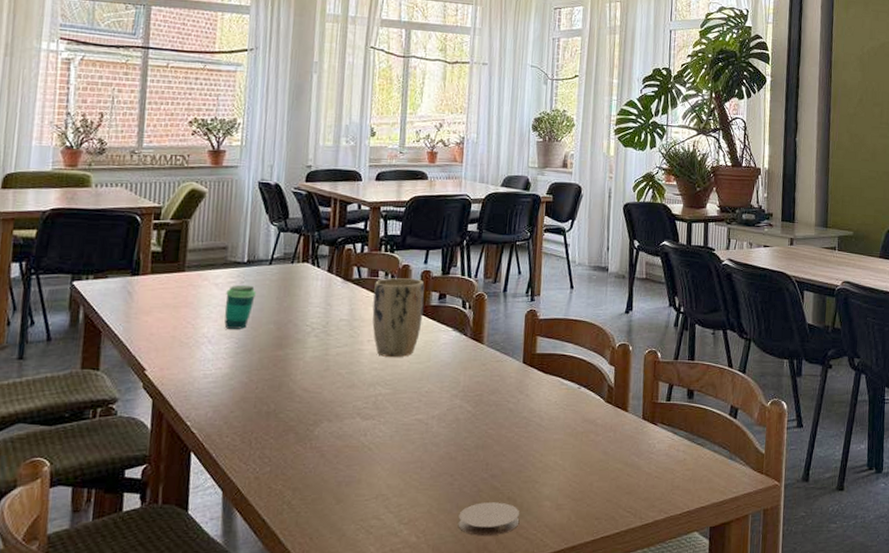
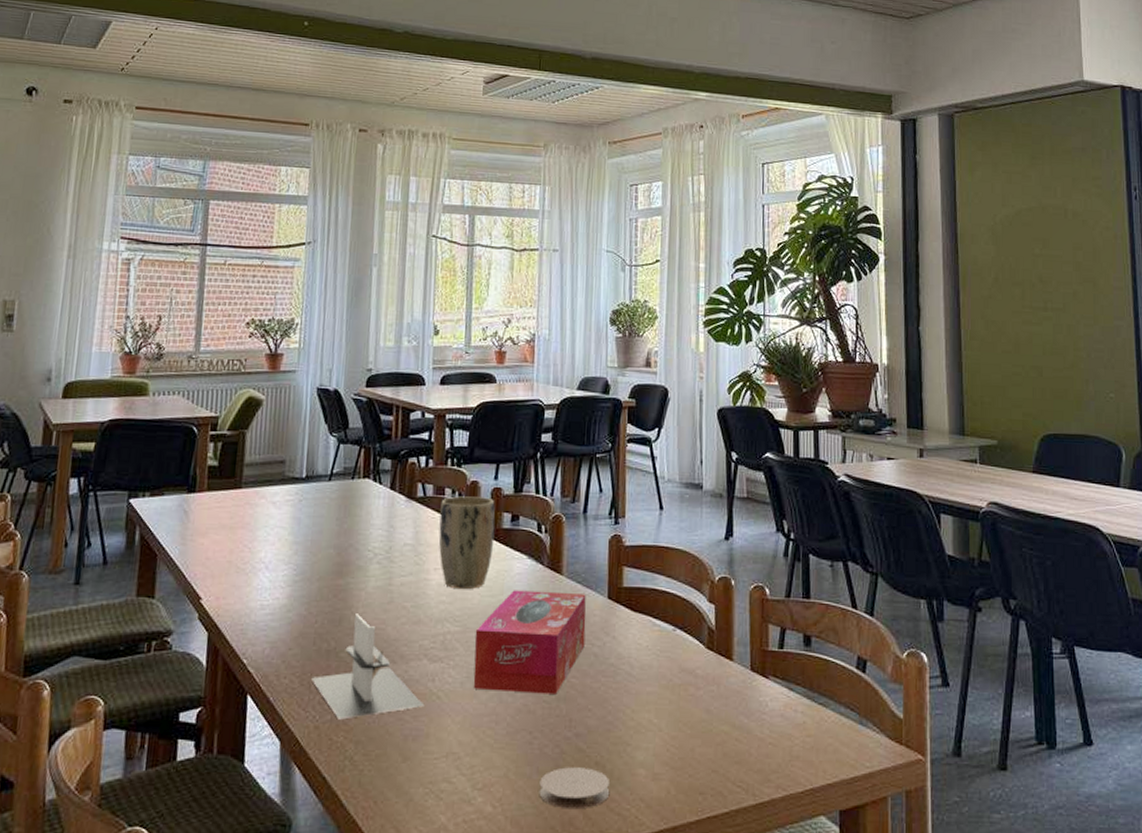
cup: present [224,284,256,329] -> none [282,503,315,554]
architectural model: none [252,380,357,471] -> present [311,614,425,720]
tissue box: none [401,357,504,443] -> present [473,590,586,694]

